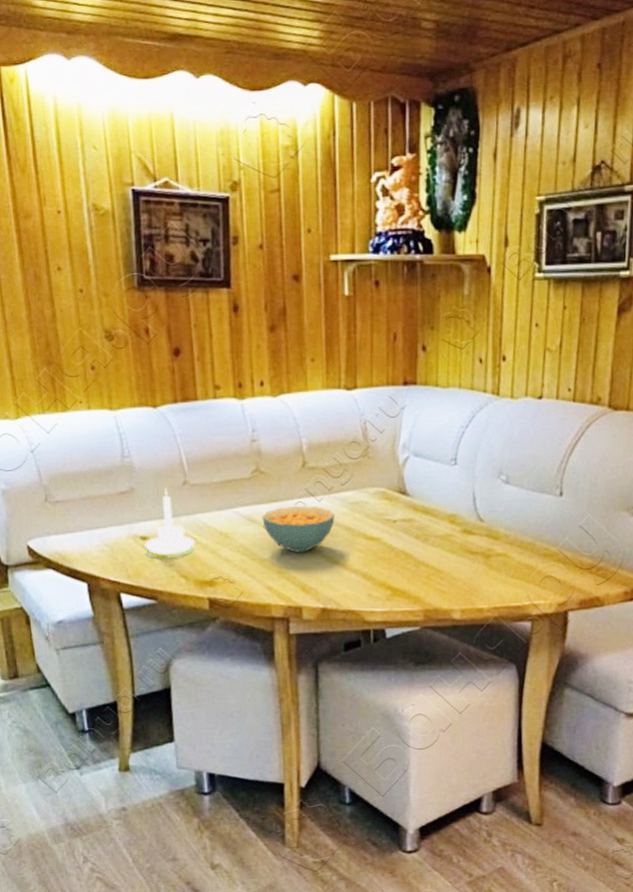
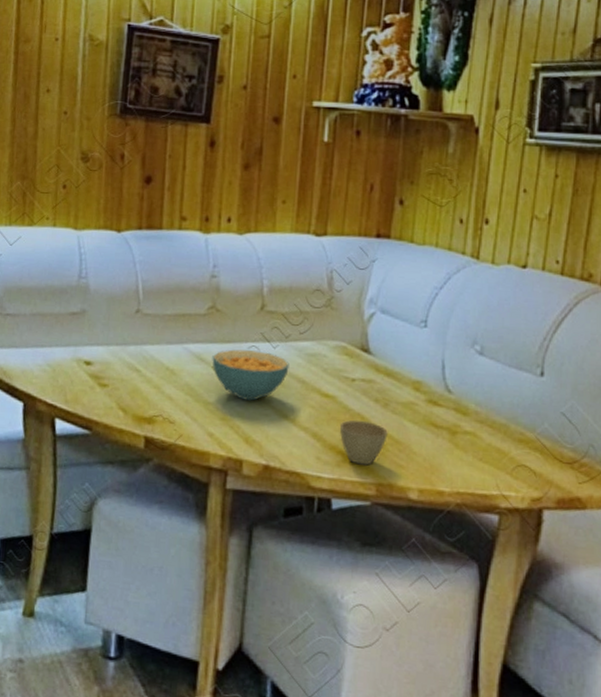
candle holder: present [144,488,196,555] -> none [87,314,140,385]
cup: none [386,556,430,596] -> present [339,420,388,465]

